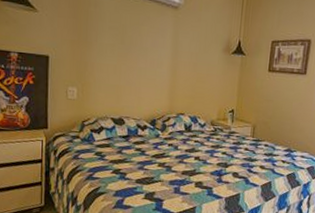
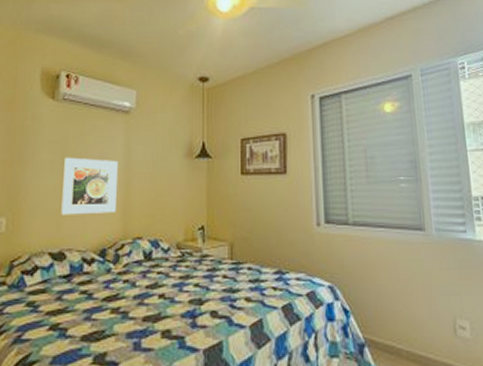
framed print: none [120,42,167,93] -> present [61,157,118,215]

